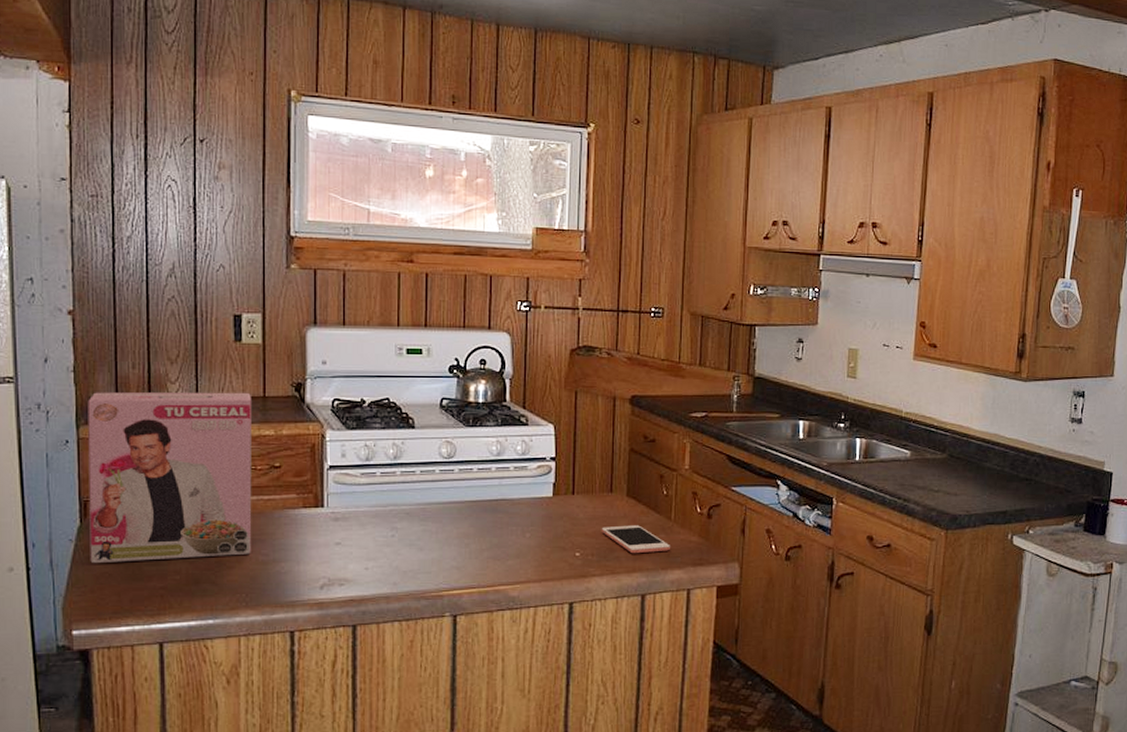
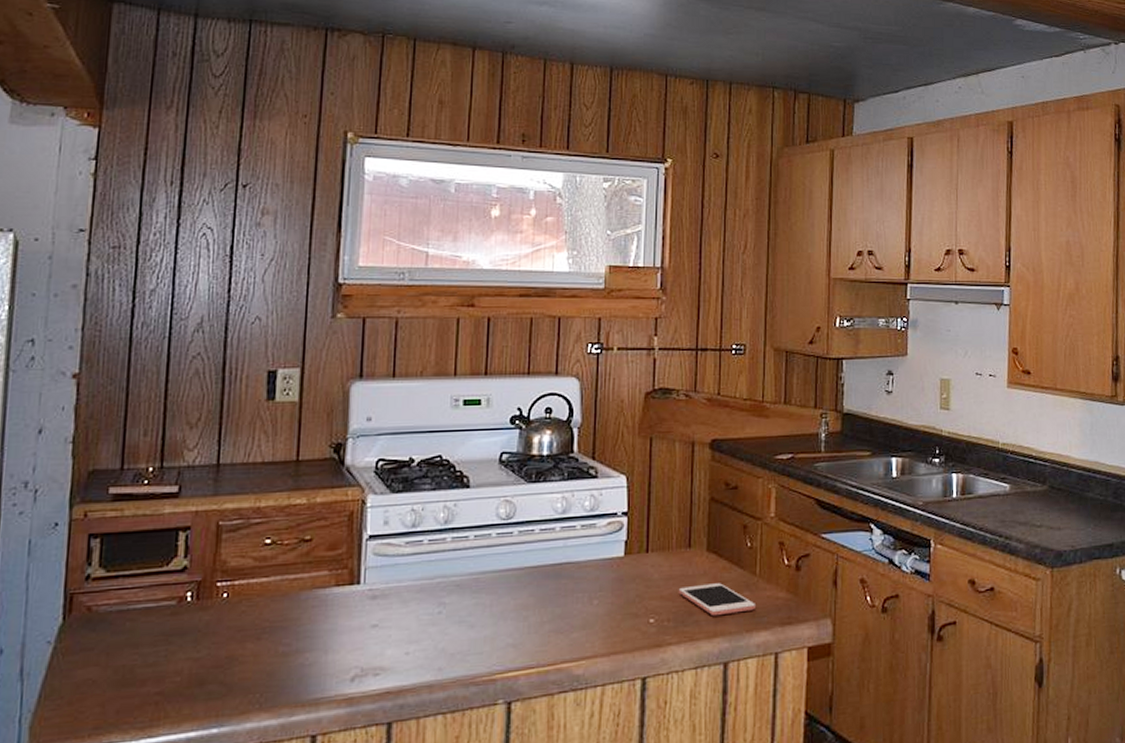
cereal box: present [88,392,253,564] -> none [71,456,283,670]

